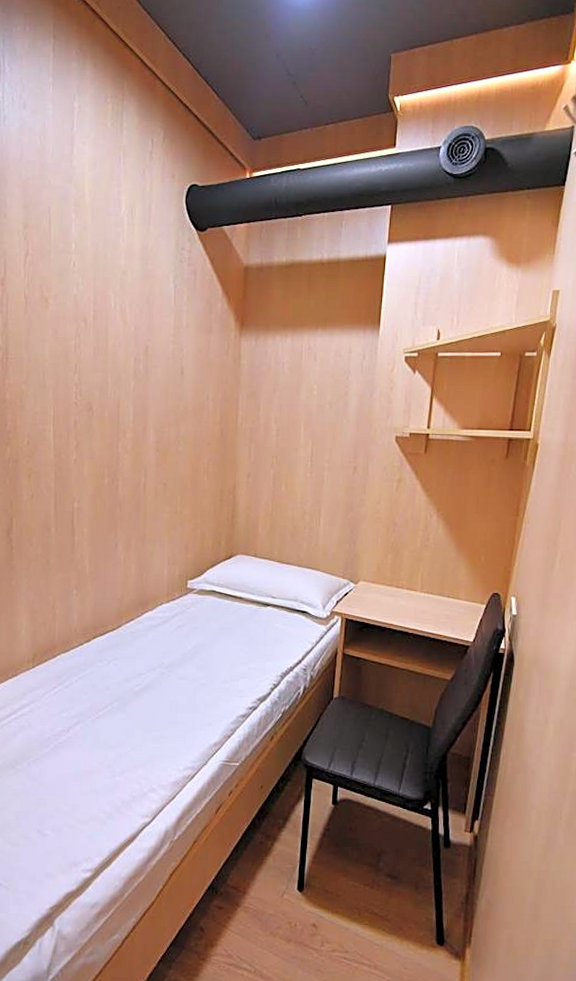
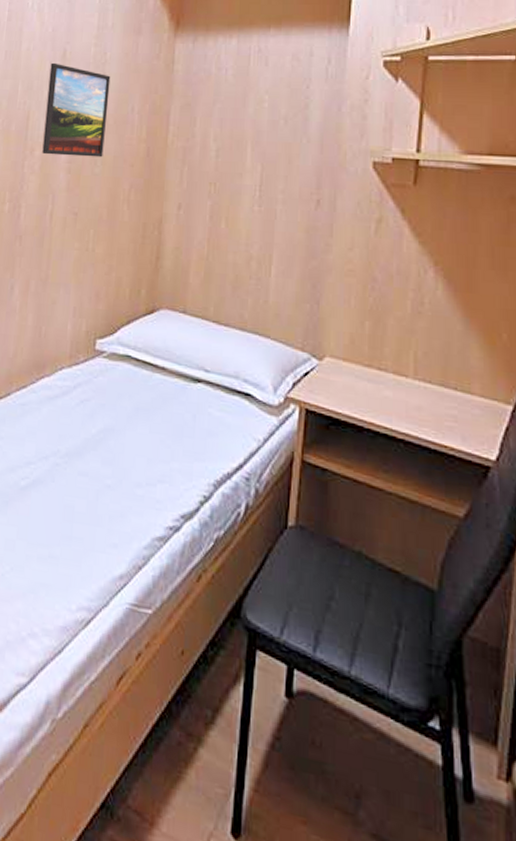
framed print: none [133,357,188,438] -> present [42,62,111,158]

